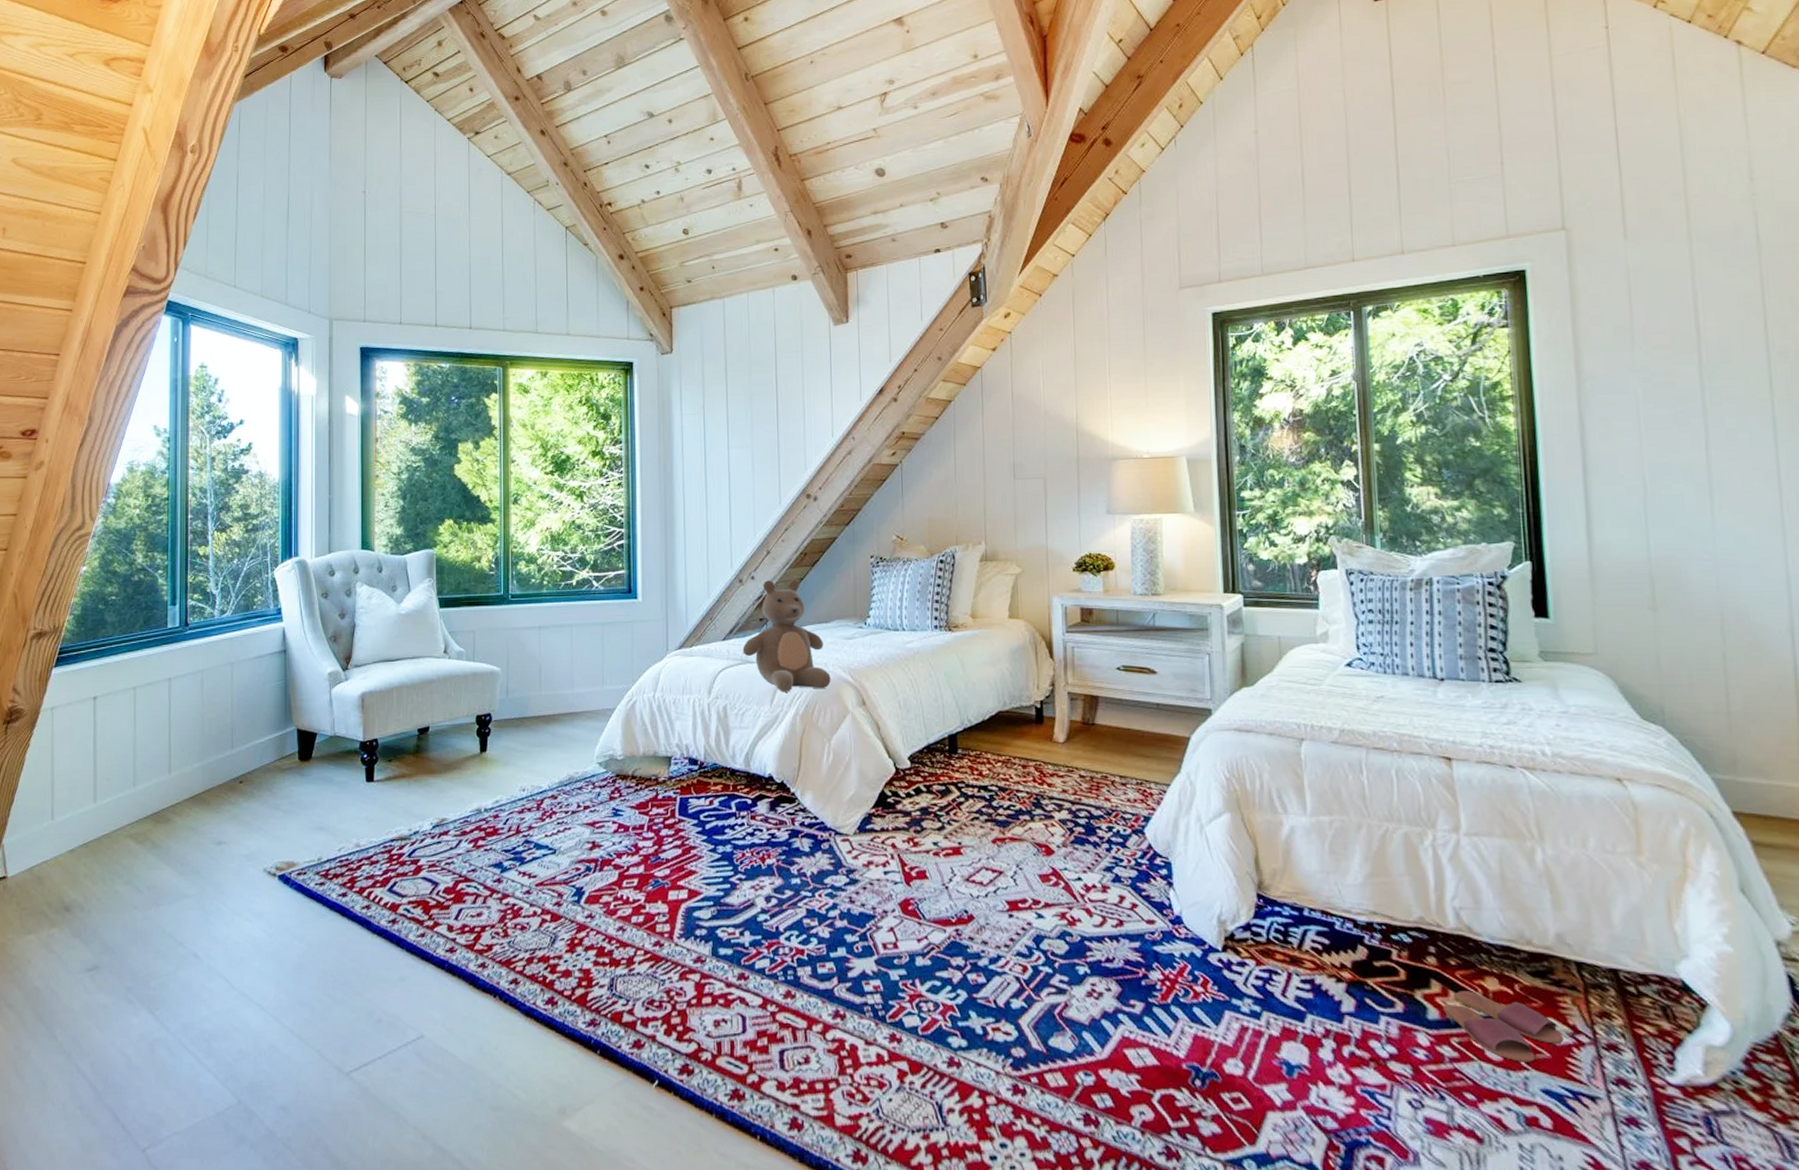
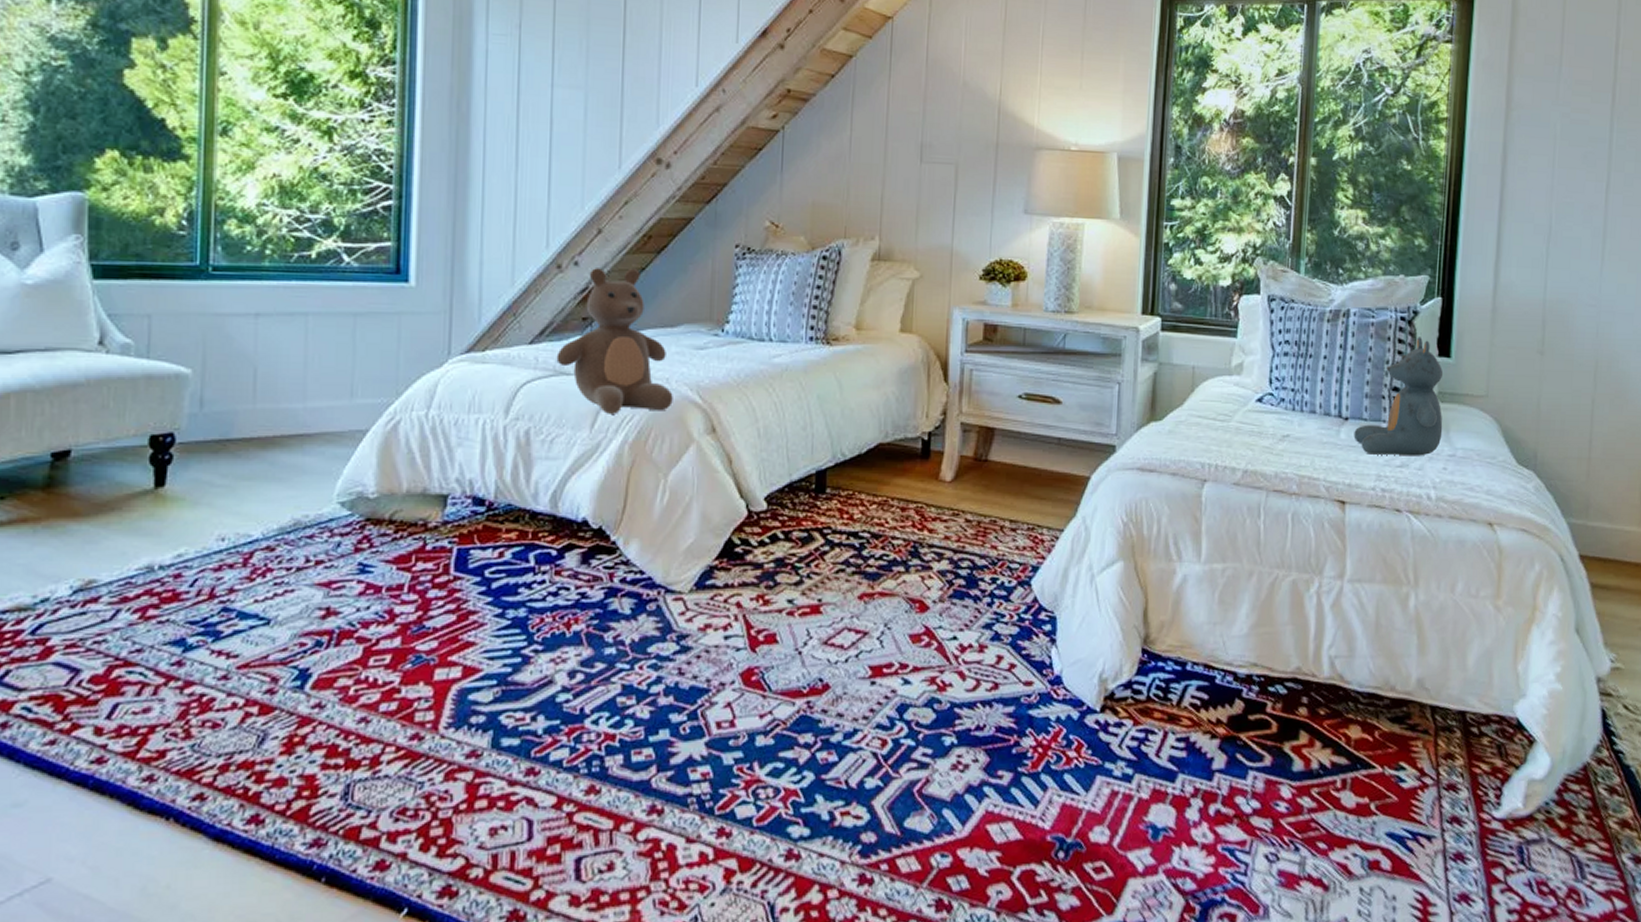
slippers: present [1443,991,1564,1062] -> none [1307,740,1411,808]
stuffed animal: none [1452,600,1550,714] -> present [1354,337,1444,456]

